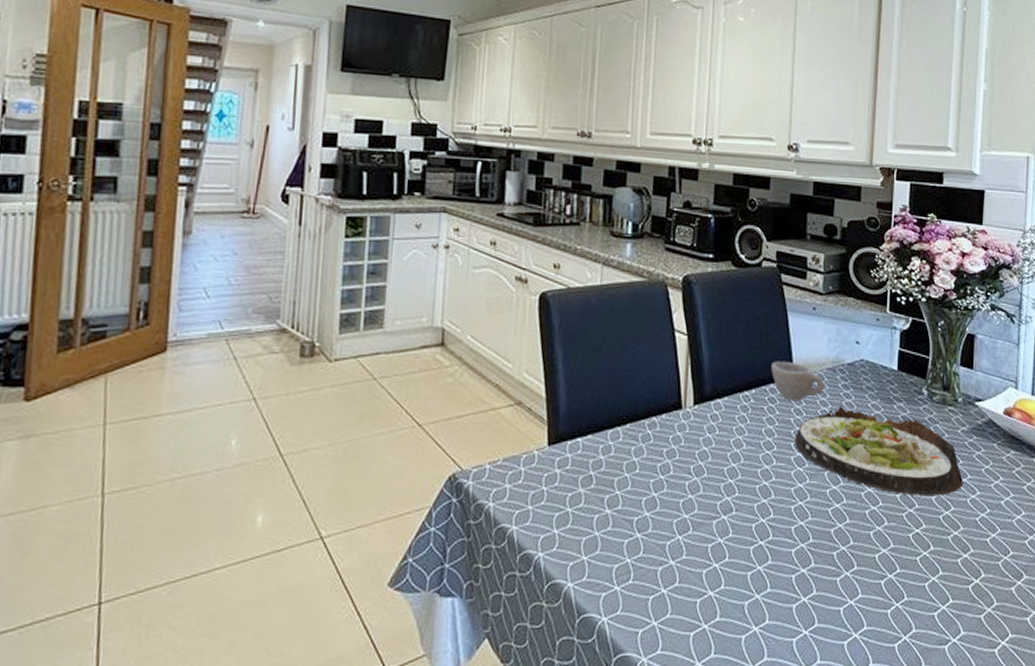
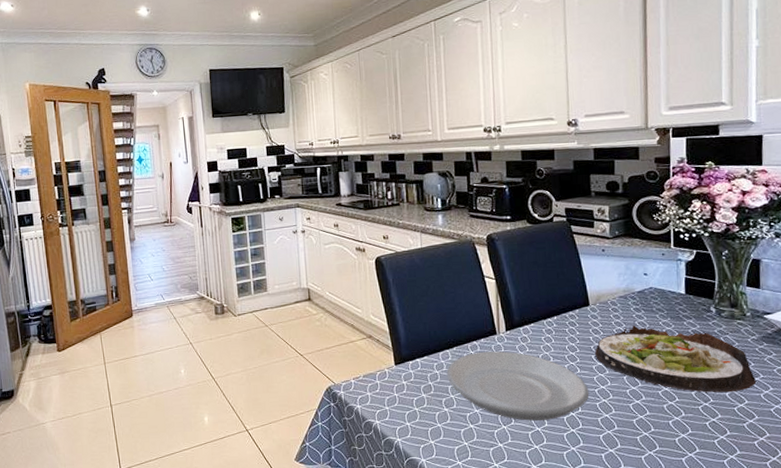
plate: none [614,431,784,529] -> present [446,351,589,421]
cup: present [771,361,825,401] -> none [569,293,618,324]

